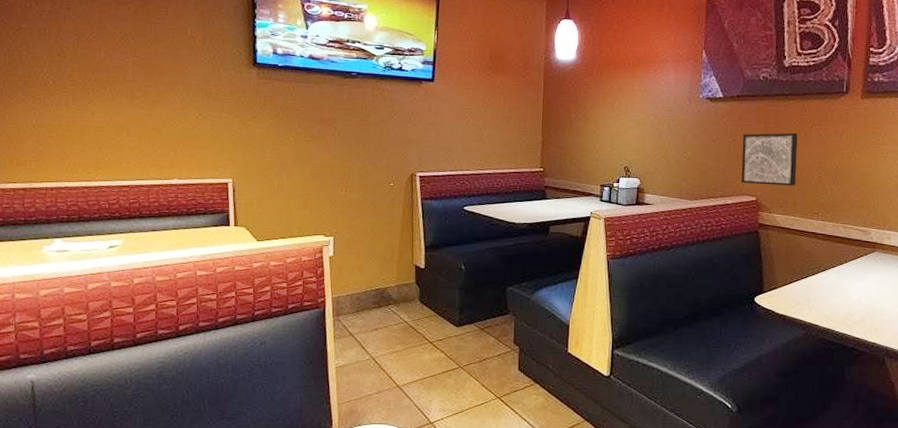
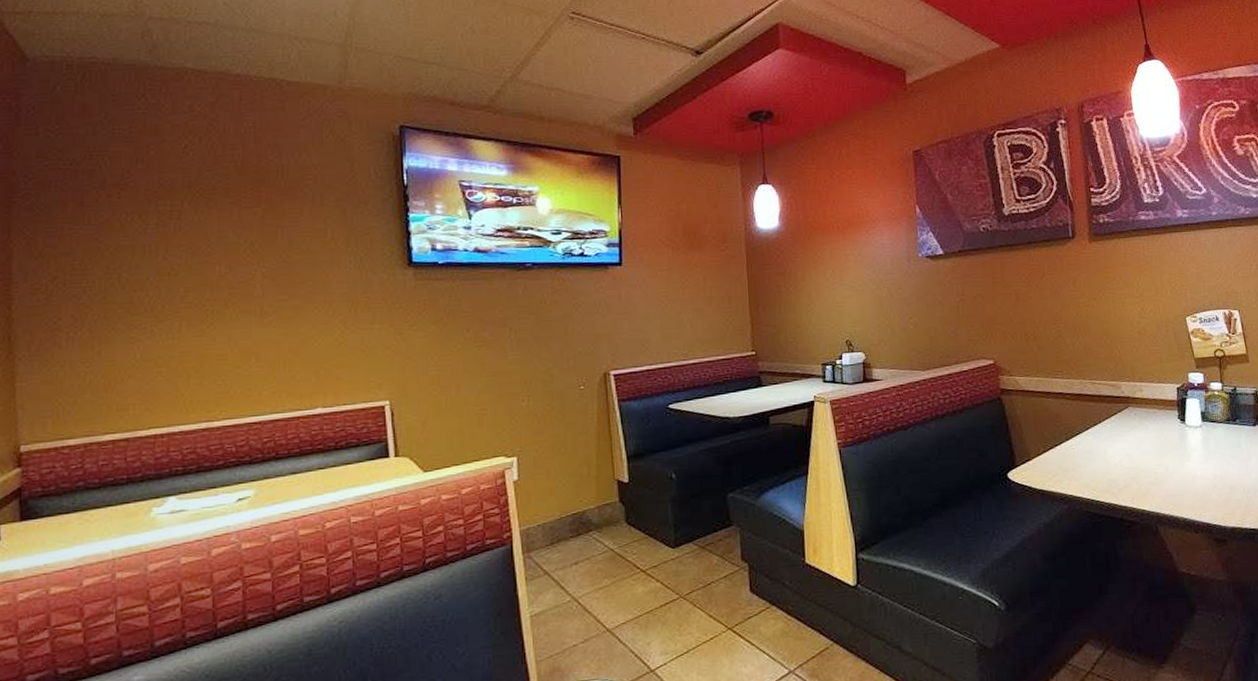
wall art: present [741,132,798,186] -> none [970,285,1034,346]

